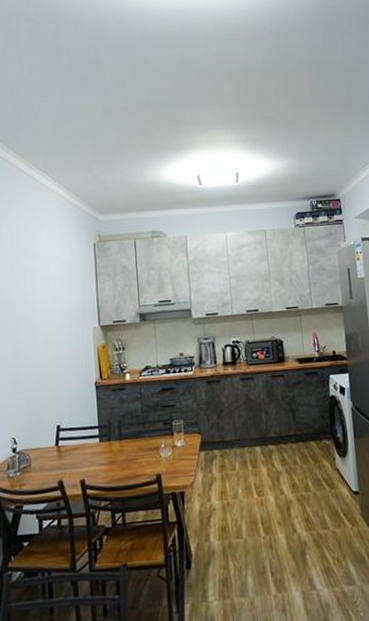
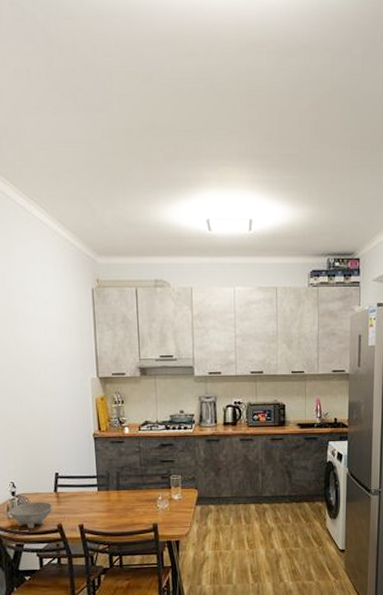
bowl: none [9,457,54,488] -> present [9,501,53,529]

